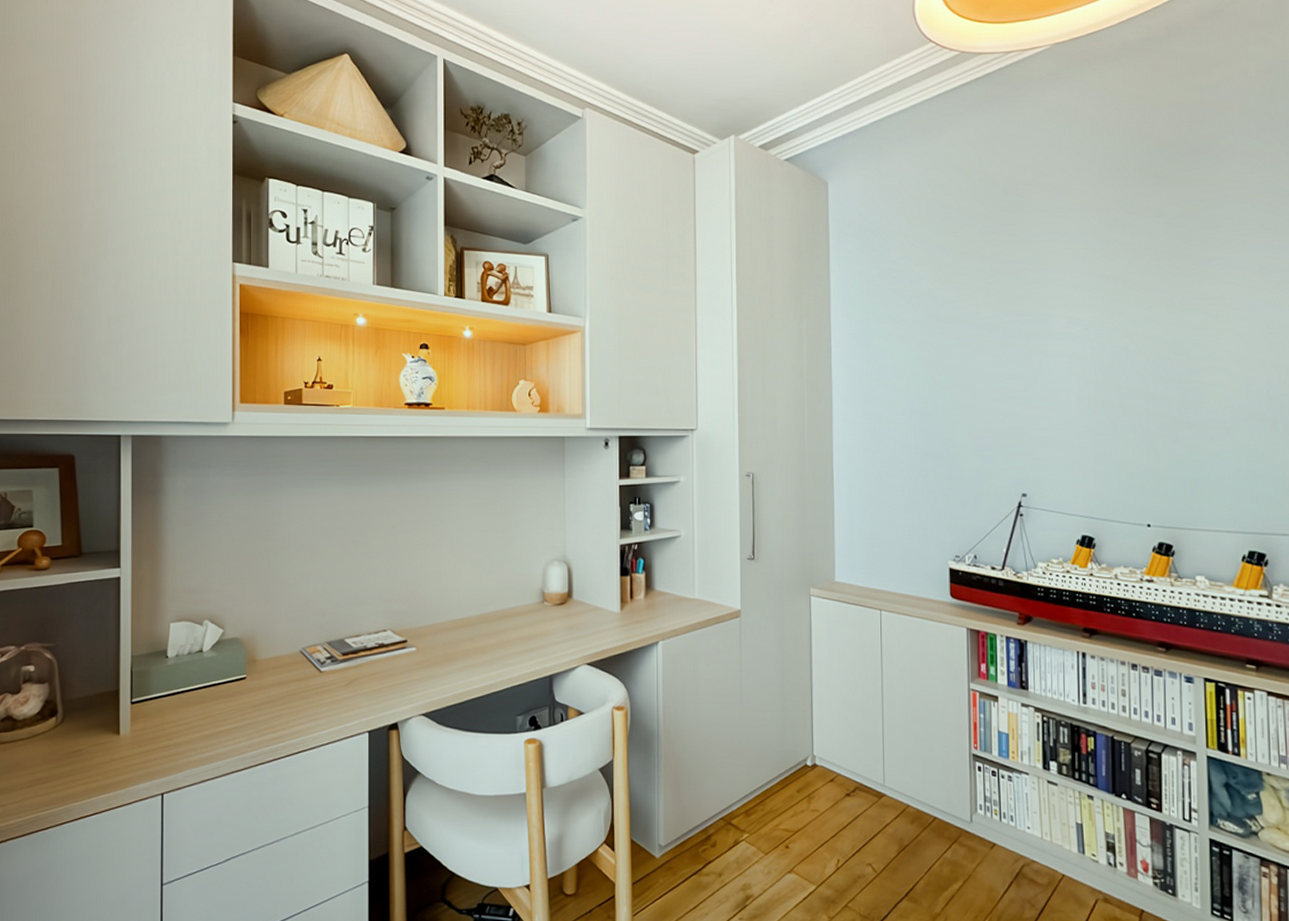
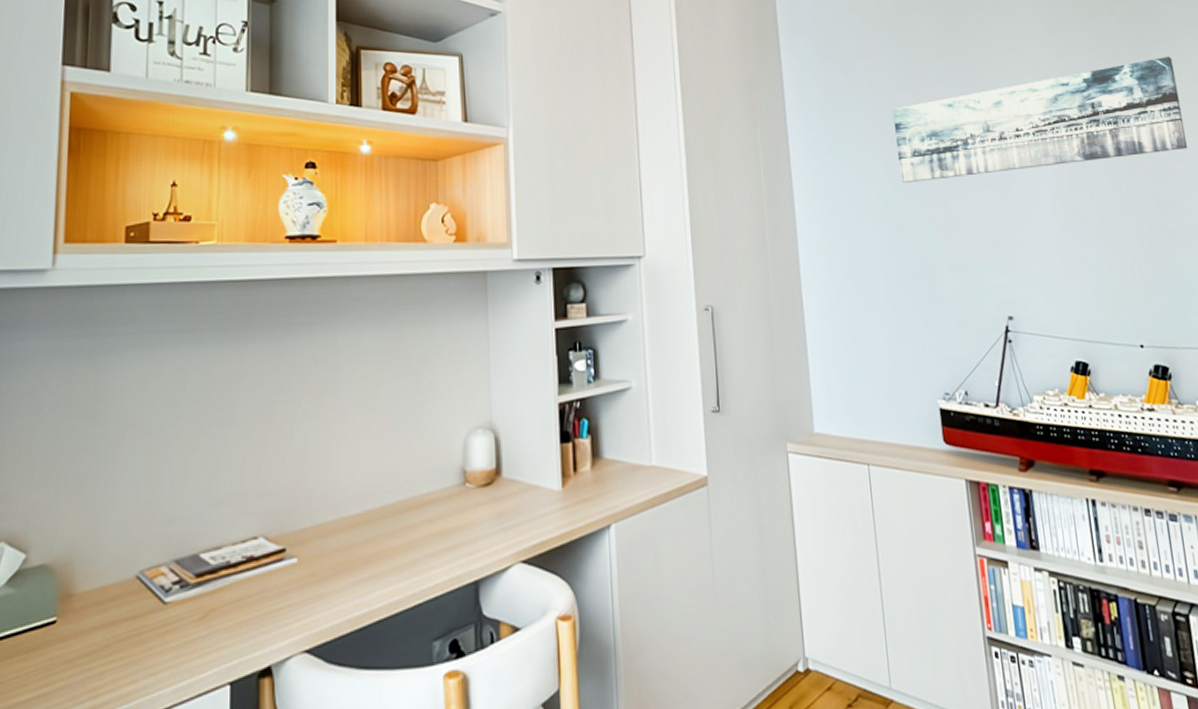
wall art: none [930,258,1223,374] -> present [892,56,1188,184]

